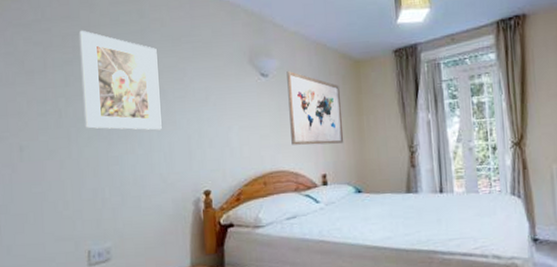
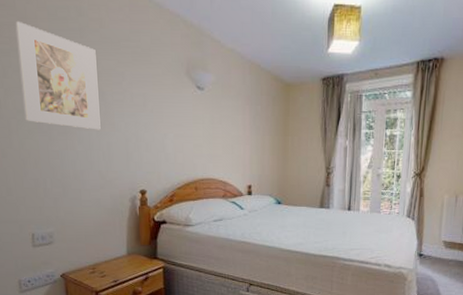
wall art: present [287,71,344,145] -> none [221,87,270,160]

